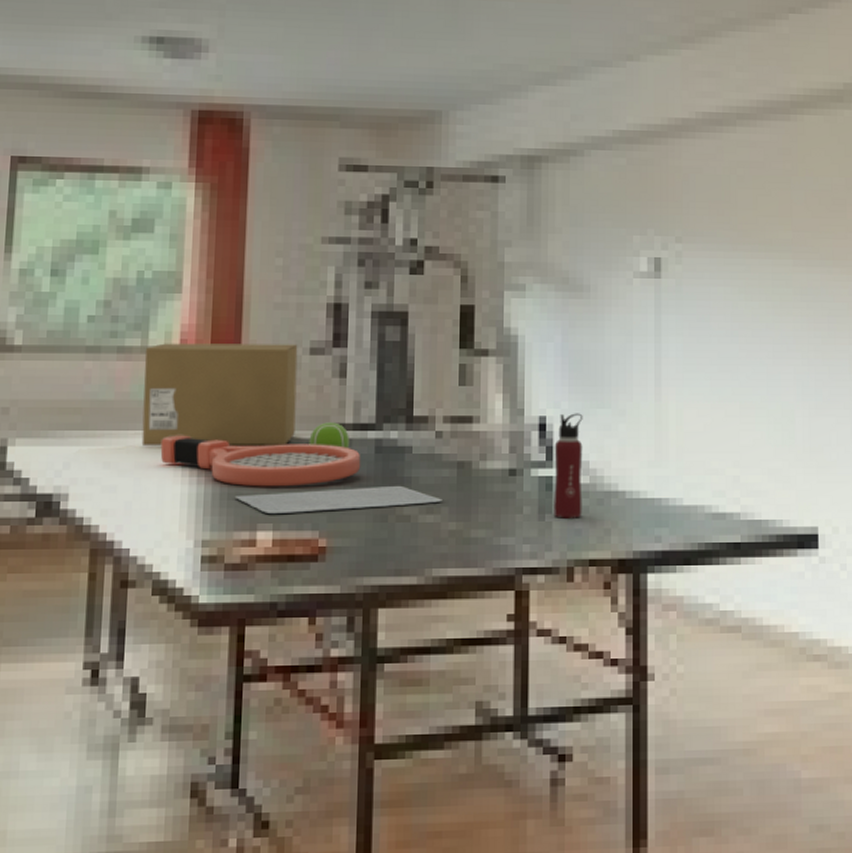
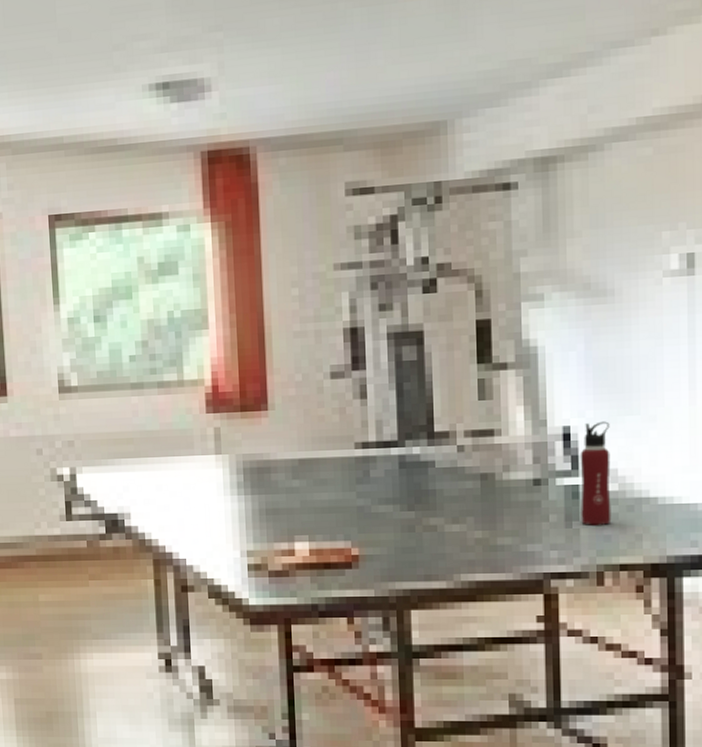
box: present [141,343,298,447] -> none [181,370,322,470]
tennis racket: present [160,422,361,487] -> none [203,441,387,503]
bath mat: present [234,485,442,515] -> none [272,497,467,527]

